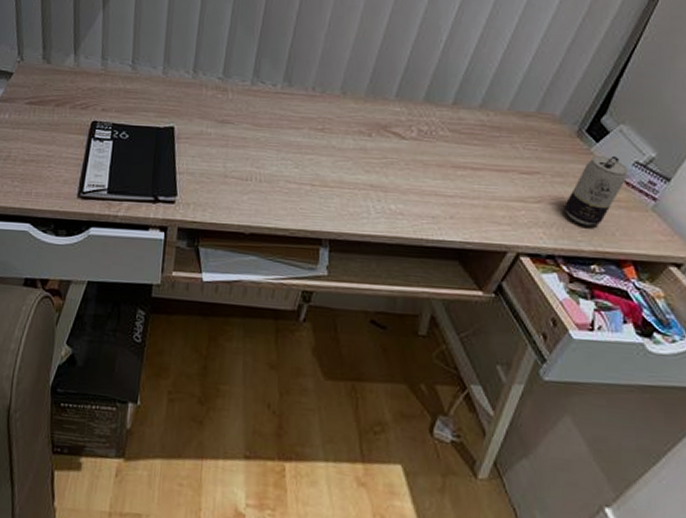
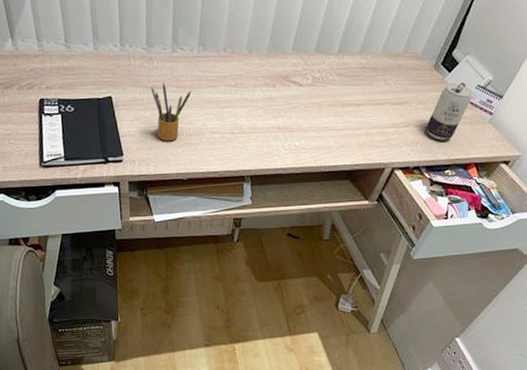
pencil box: none [220,117,269,186] -> present [150,82,192,142]

